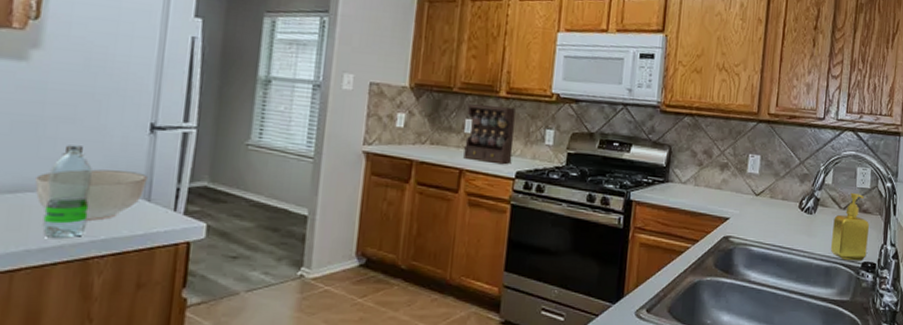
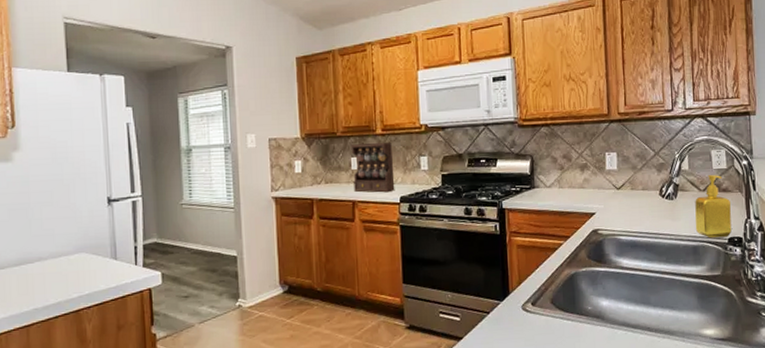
bowl: present [35,169,148,221] -> none [33,238,112,280]
bottle: present [42,145,94,240] -> none [41,222,74,298]

